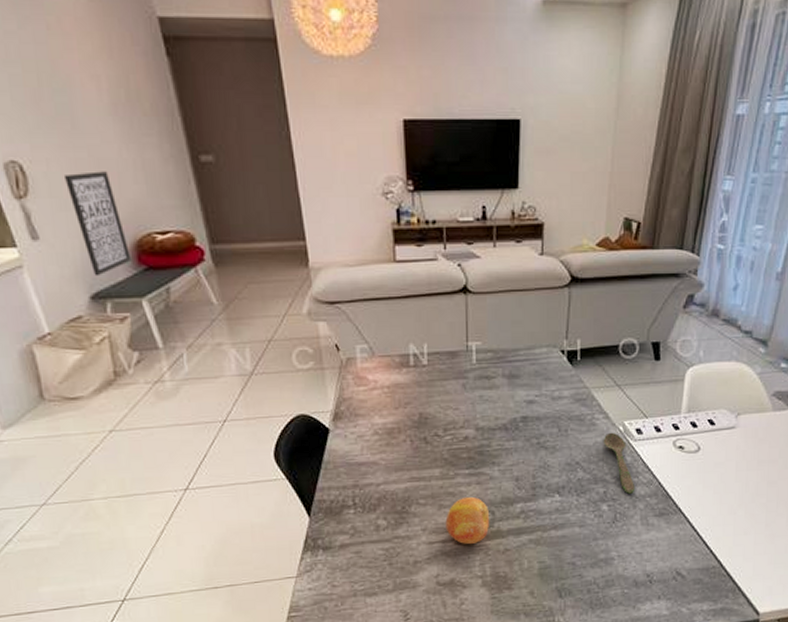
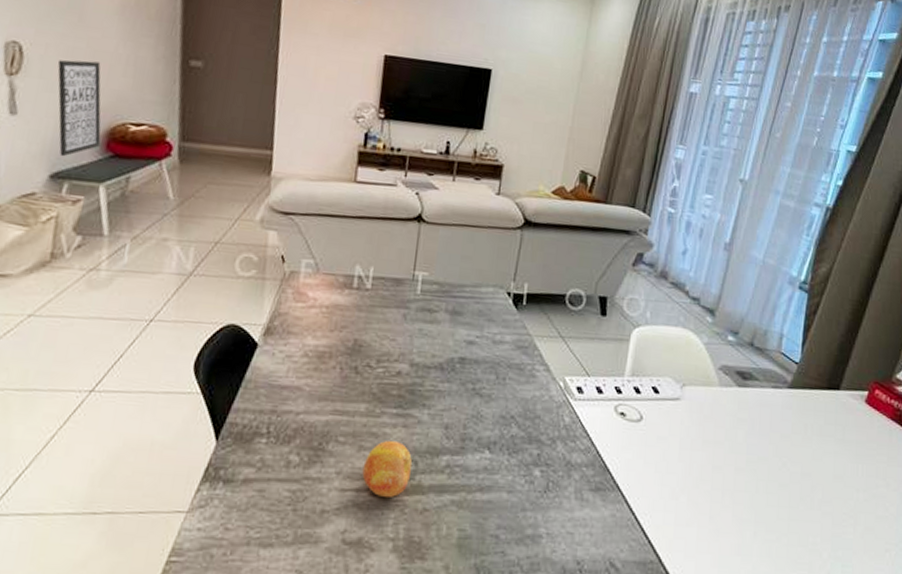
spoon: present [603,432,636,494] -> none [541,387,572,460]

